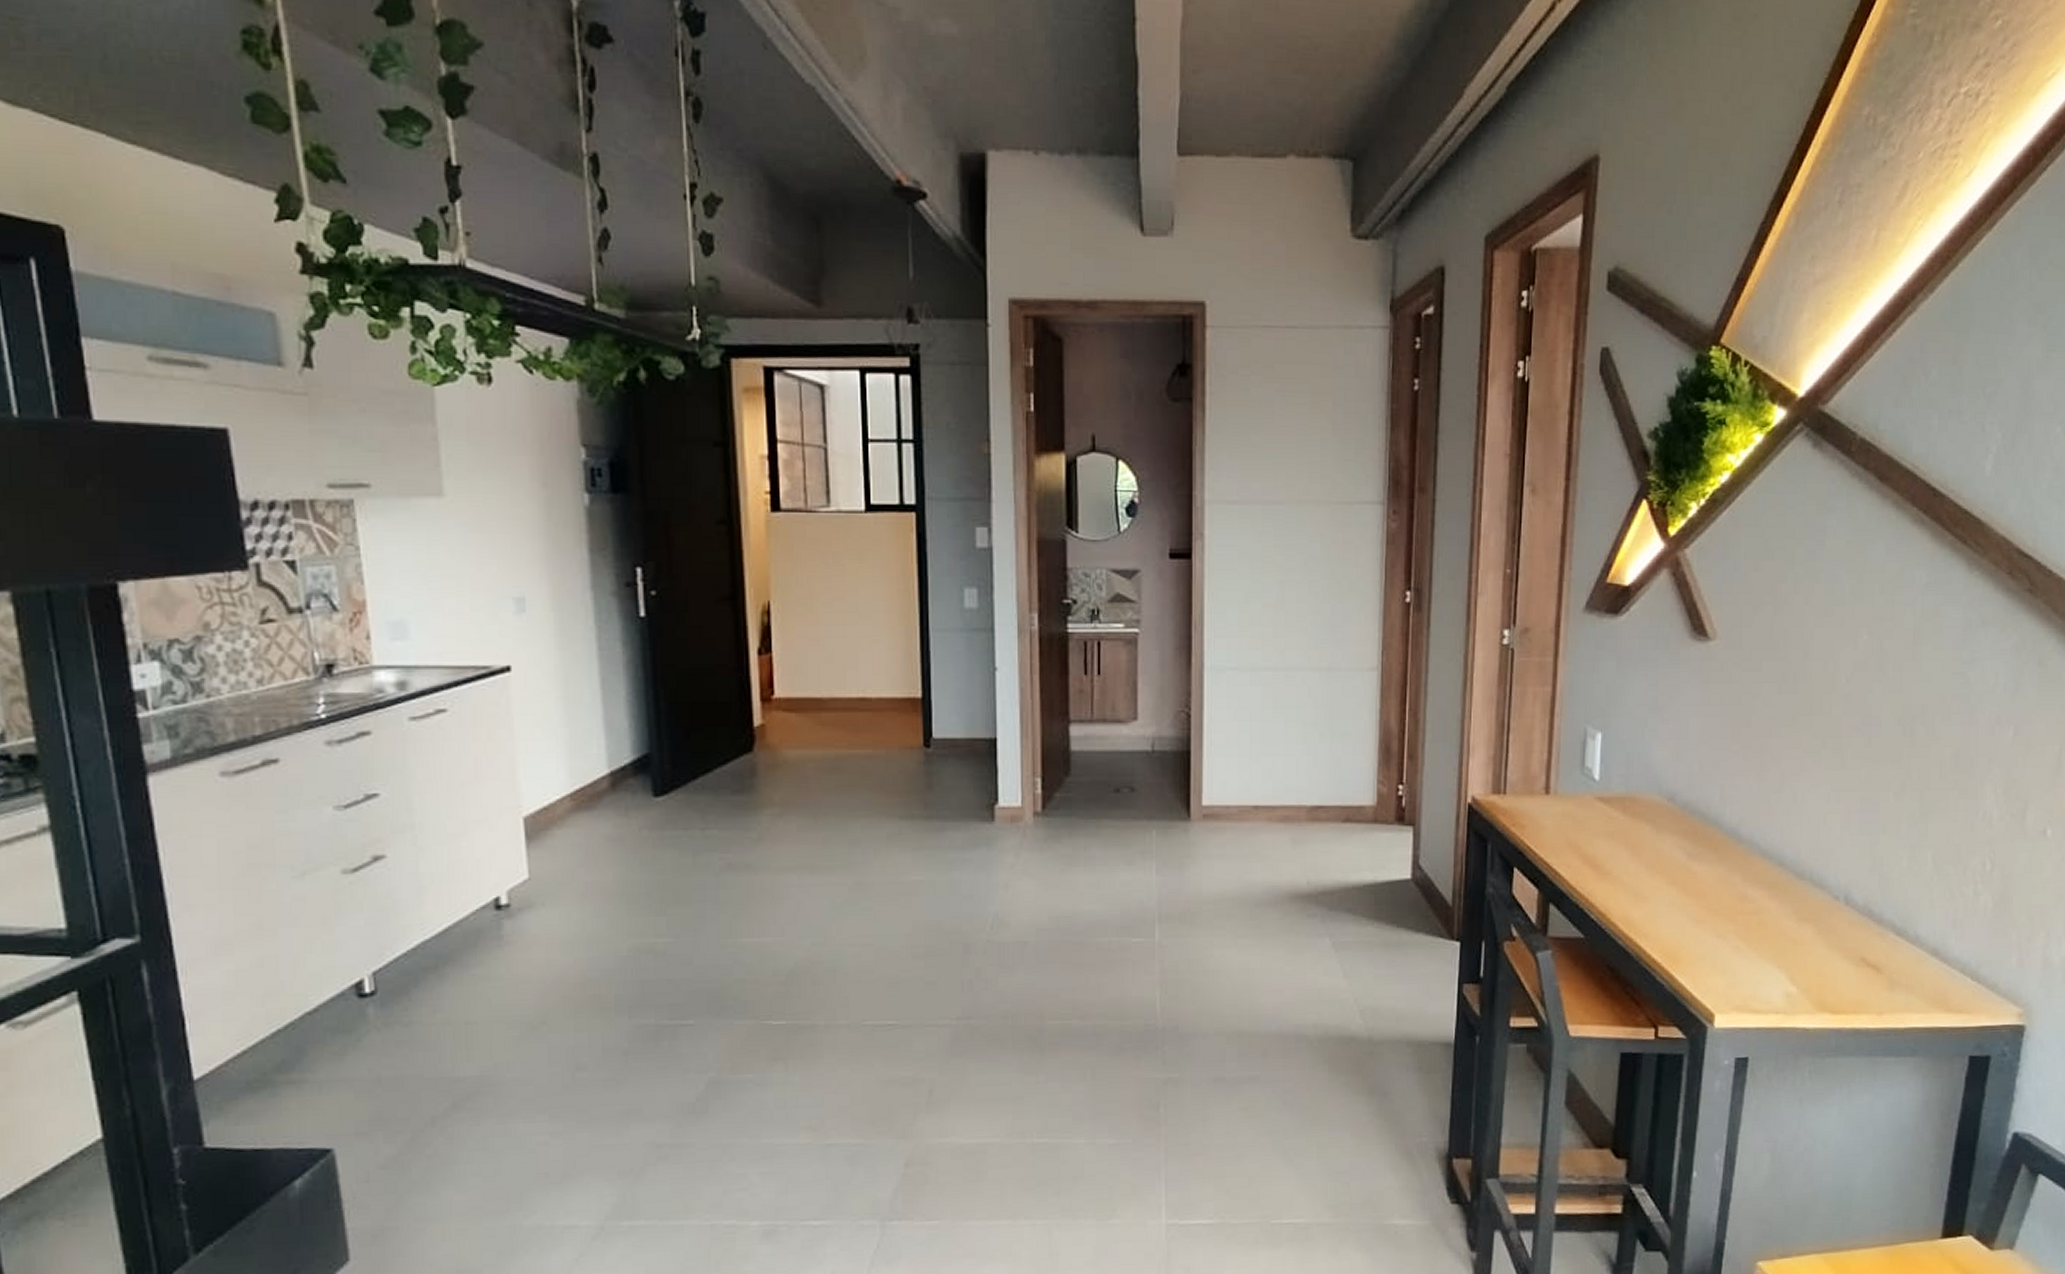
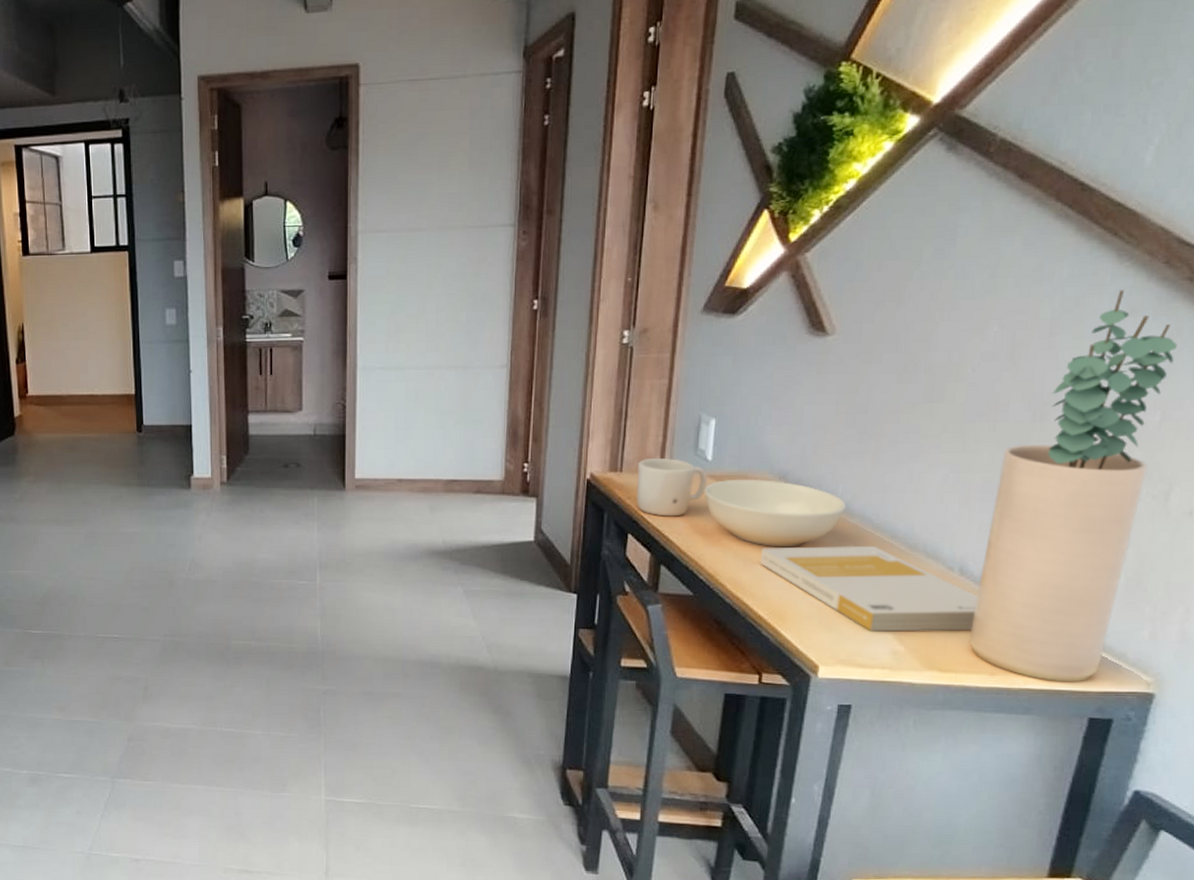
mug: none [1521,777,1596,846] -> present [636,457,708,517]
bowl: none [1592,801,1735,879] -> present [704,479,847,548]
book: none [1651,874,1863,972] -> present [760,545,978,632]
vase: none [1856,600,2024,1018] -> present [968,290,1178,682]

